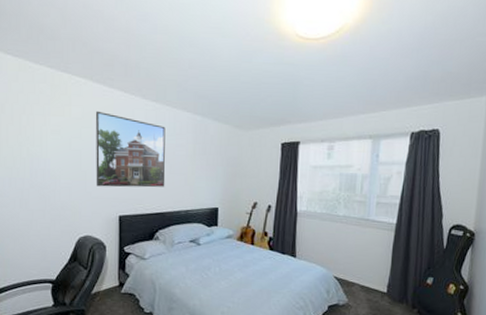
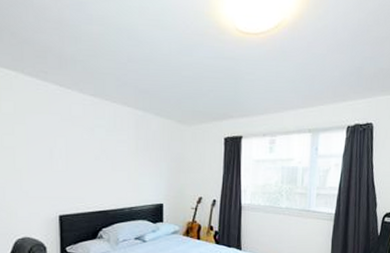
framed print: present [96,111,166,188] -> none [30,105,107,186]

